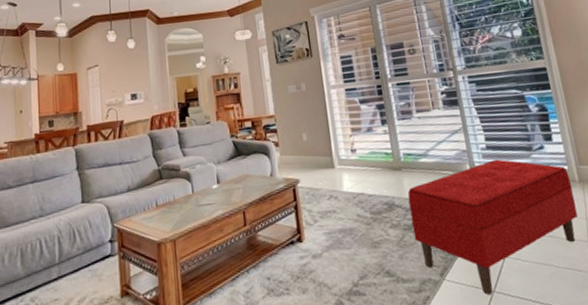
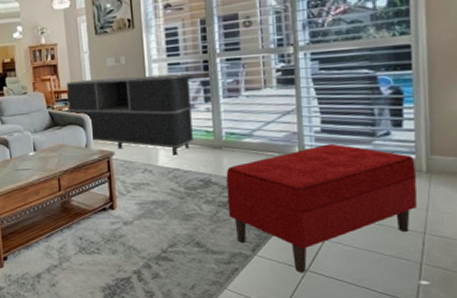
sideboard: none [250,98,375,180] -> present [67,73,193,155]

